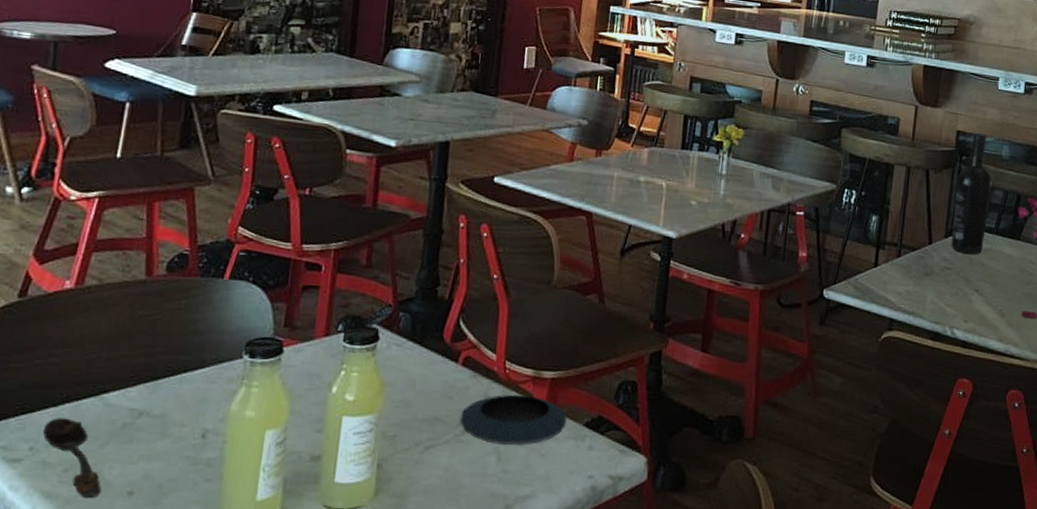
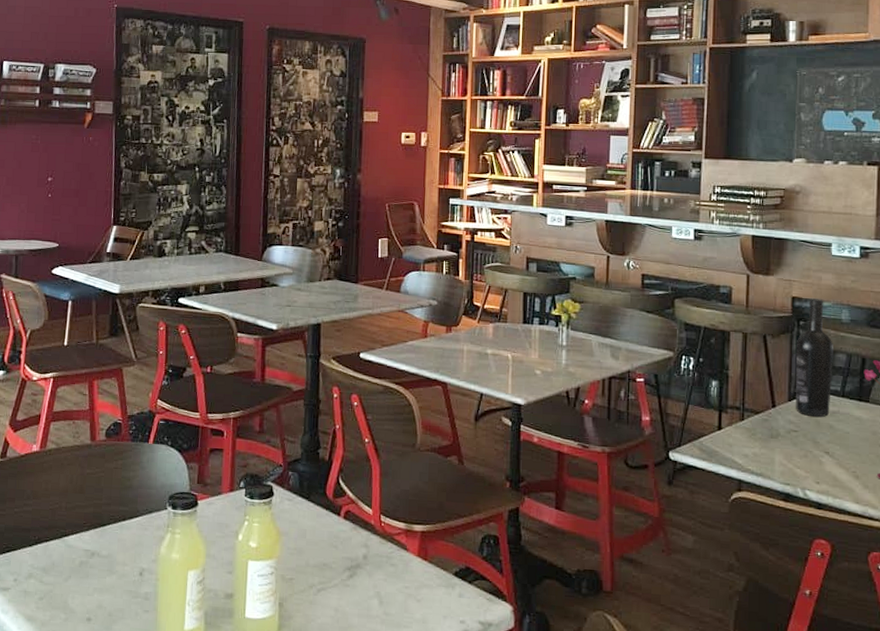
spoon: present [42,418,102,499] -> none [22,555,68,623]
saucer: present [460,394,567,446] -> none [345,545,437,591]

